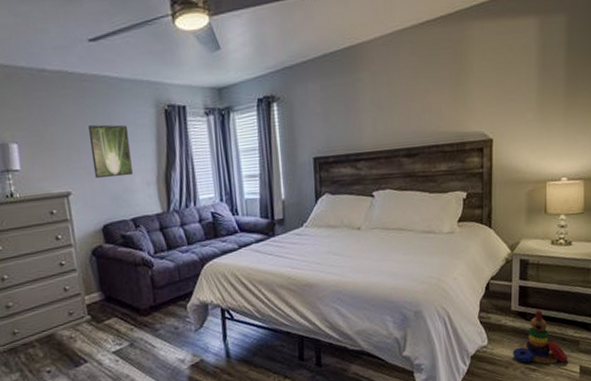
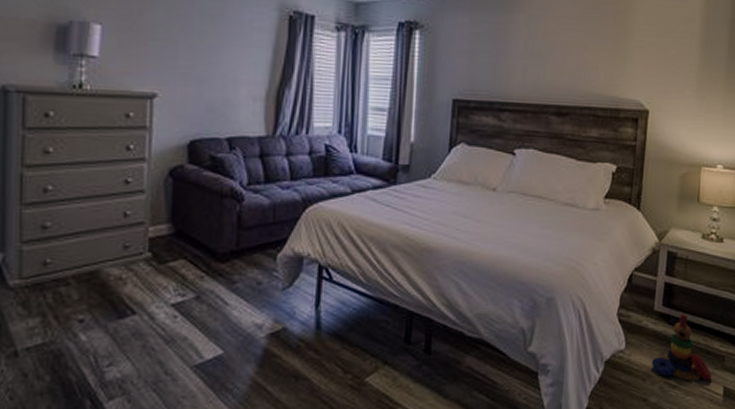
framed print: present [89,124,133,178] -> none [190,19,242,86]

